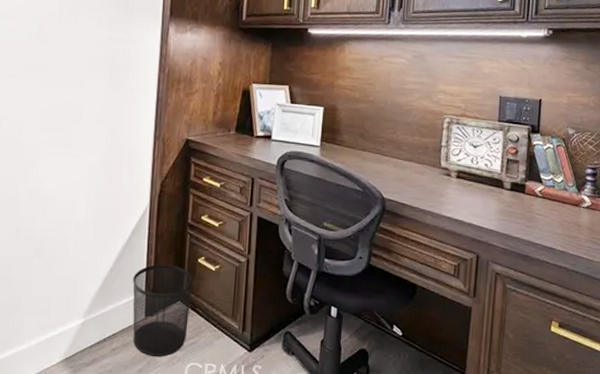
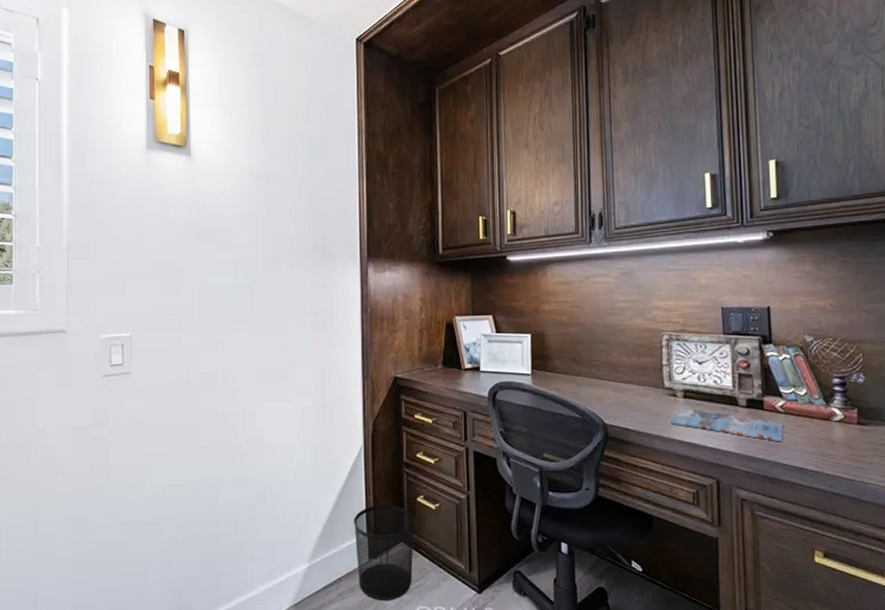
magazine: none [442,187,539,224] -> present [670,407,783,442]

